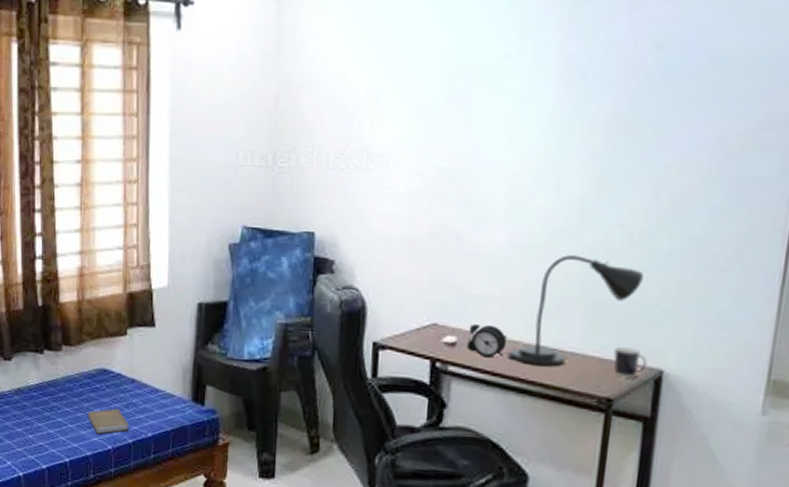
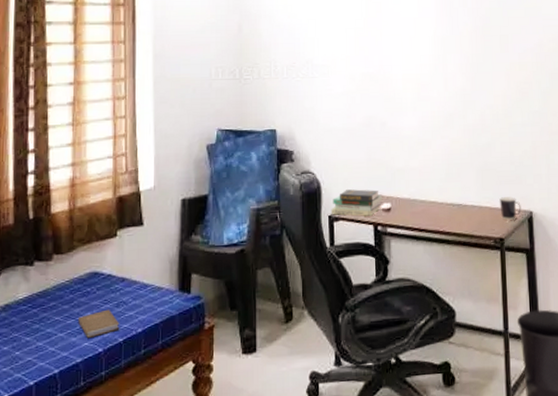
books: none [376,314,448,349] -> present [330,189,383,217]
alarm clock: present [465,323,508,358] -> none [398,191,427,218]
desk lamp: present [507,255,643,366] -> none [428,131,509,219]

